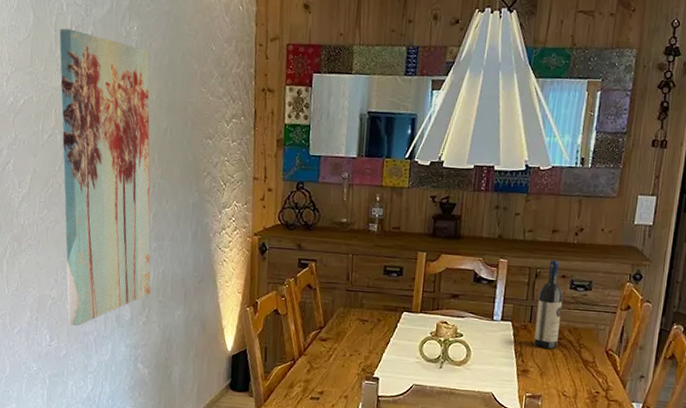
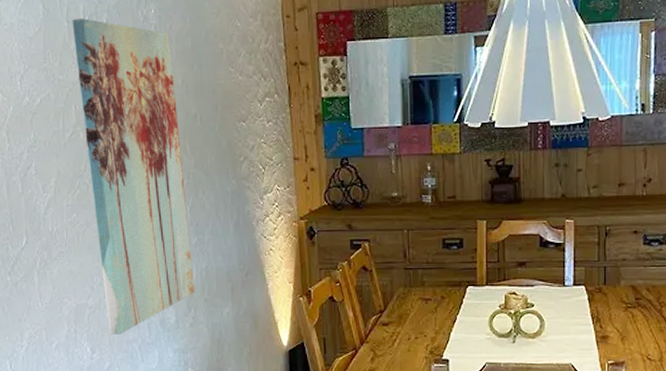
wine bottle: present [534,260,564,349] -> none [611,215,637,311]

